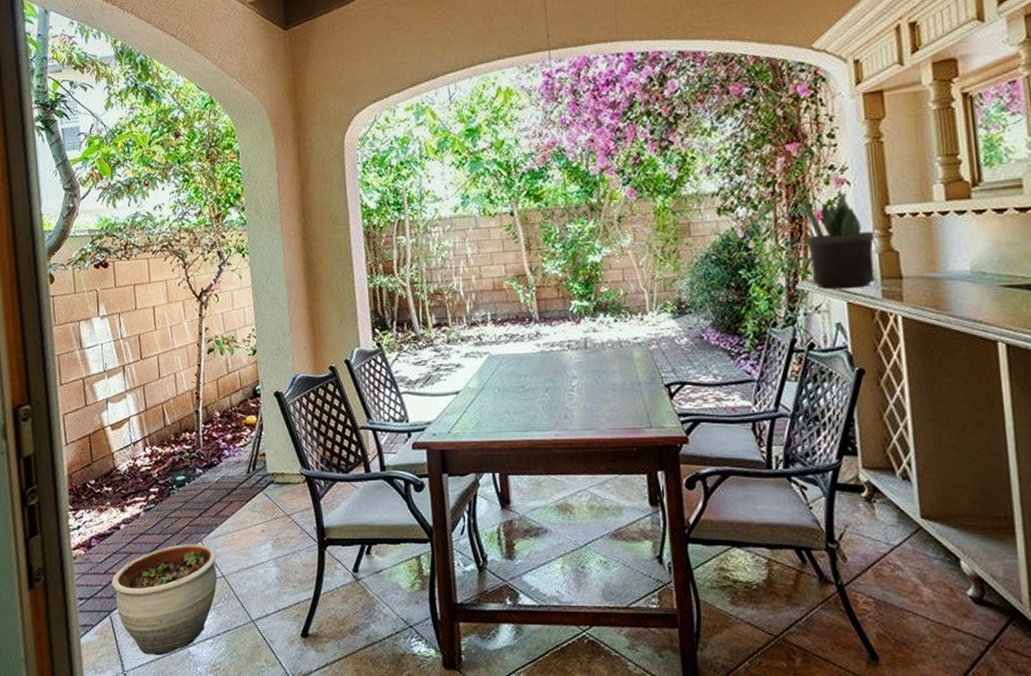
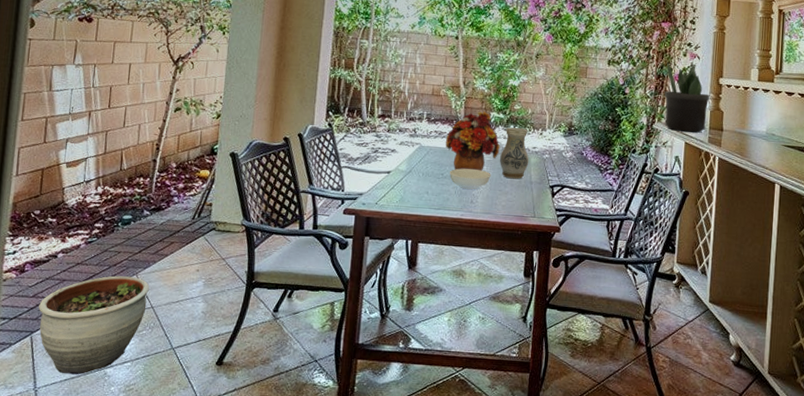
flower arrangement: none [519,301,591,380] -> present [445,111,500,171]
bowl: none [532,375,585,403] -> present [450,168,491,190]
ceramic pitcher: none [592,315,631,382] -> present [499,127,529,179]

